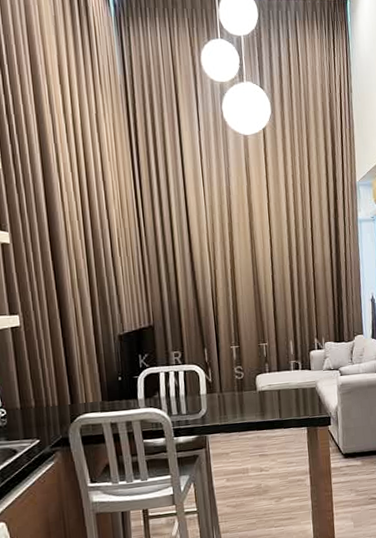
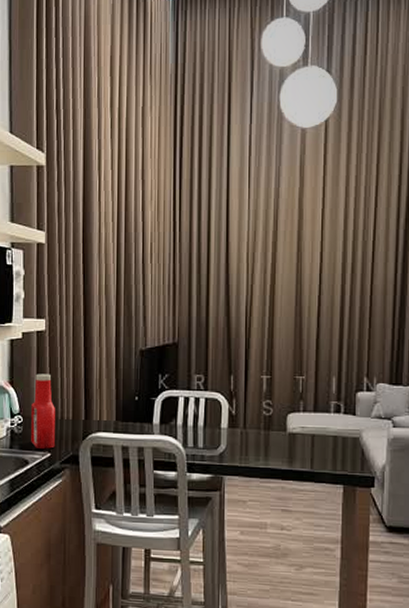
ketchup bottle: none [14,366,43,437] -> present [31,374,55,449]

